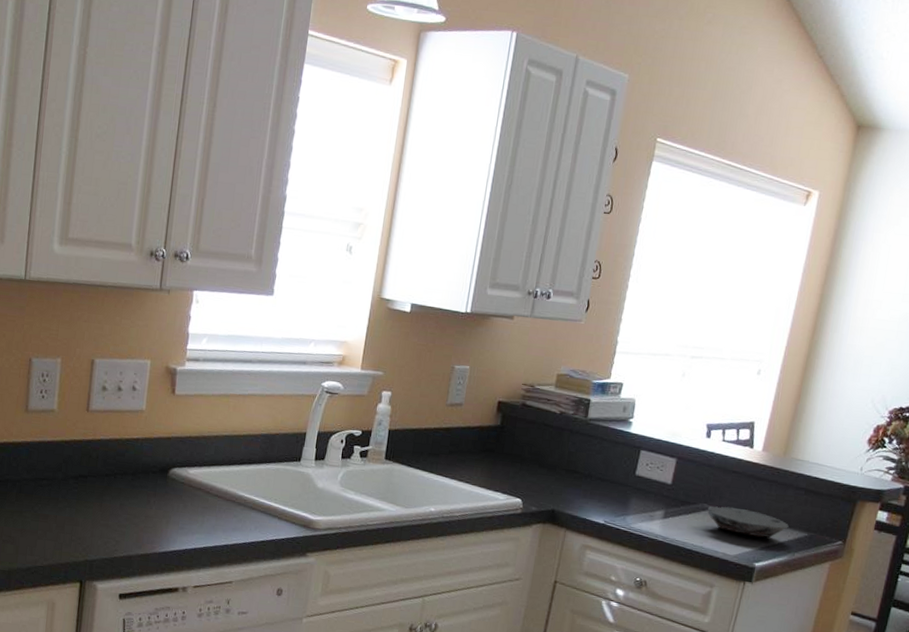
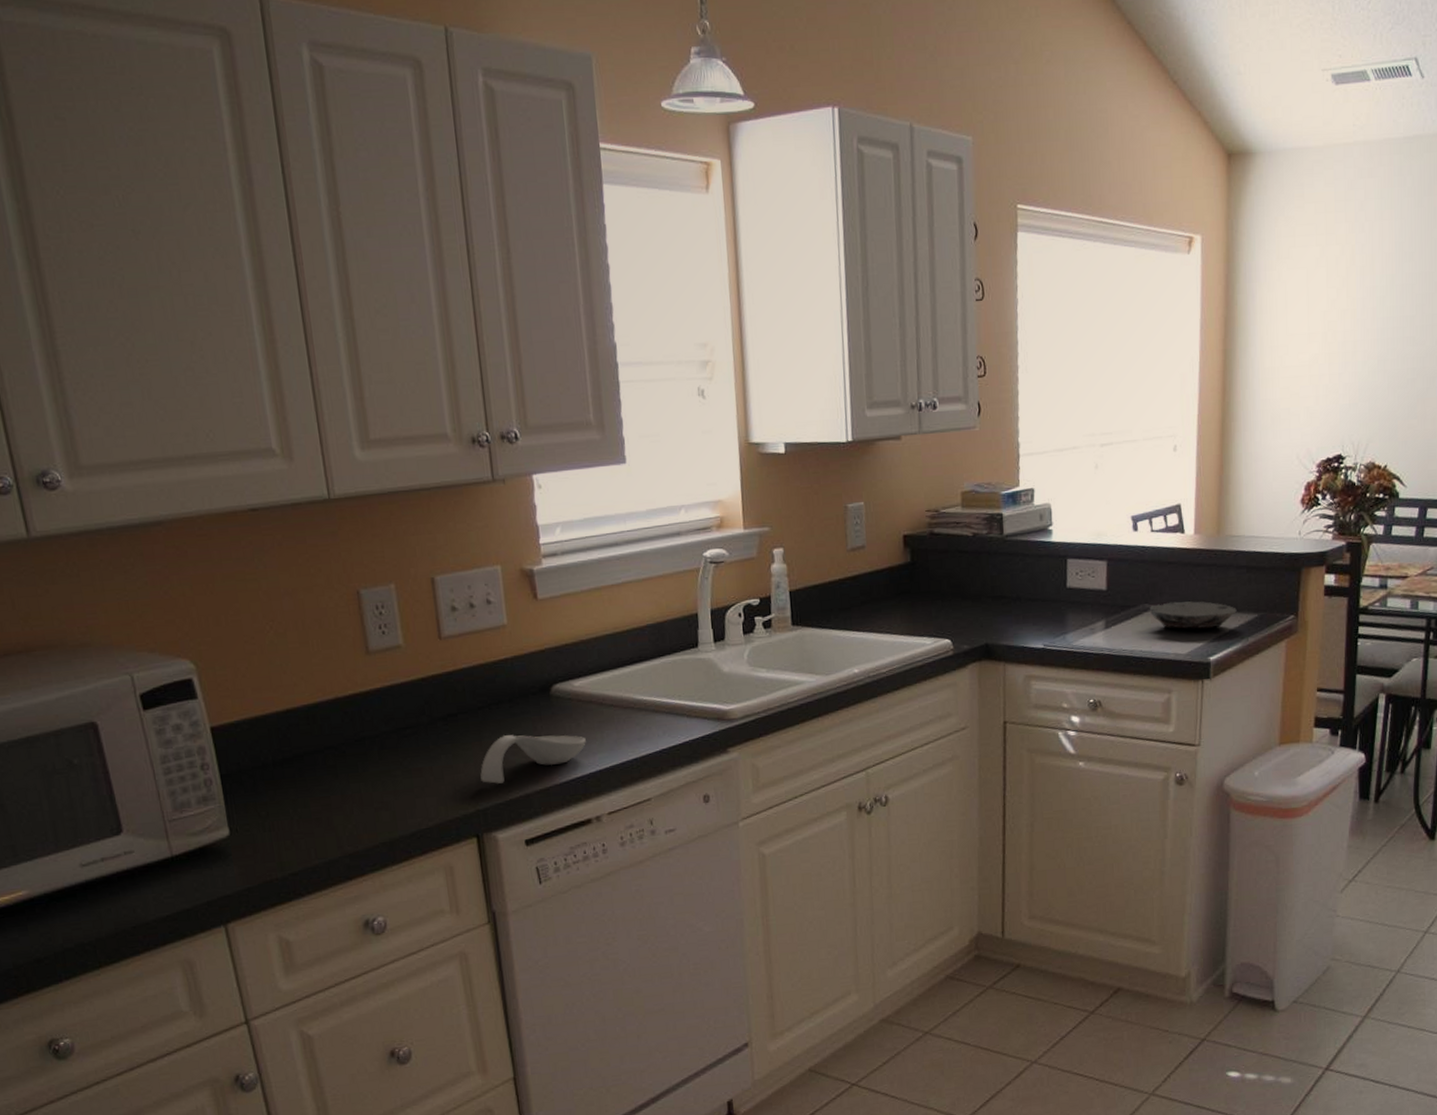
spoon rest: none [94,502,189,542] -> present [480,735,586,784]

